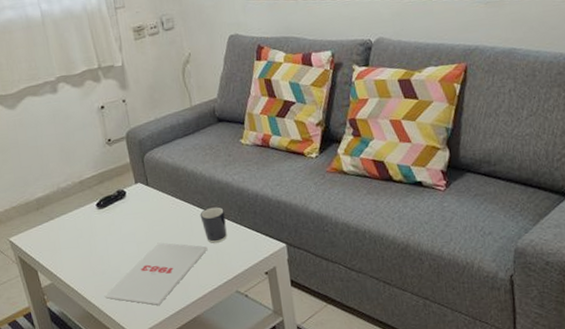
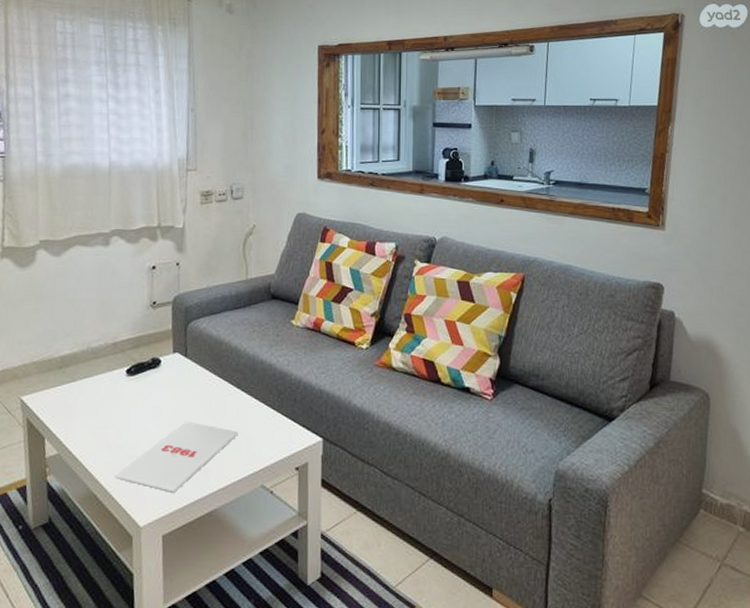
mug: present [200,206,227,243] -> none [236,389,263,429]

